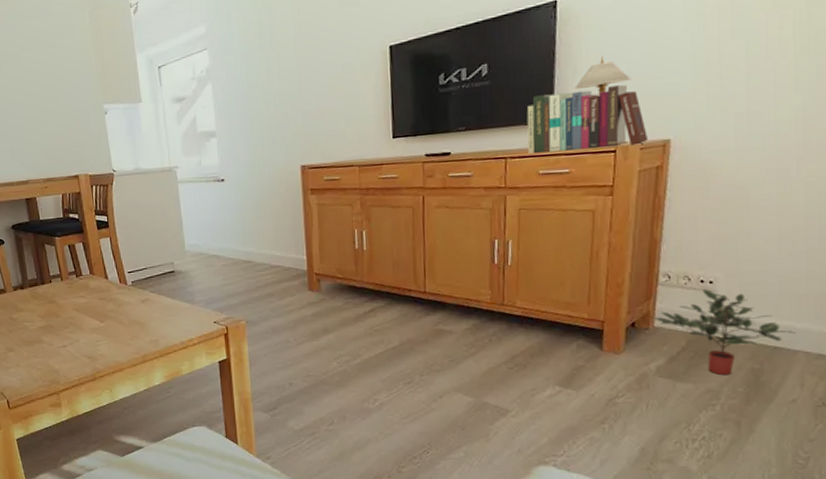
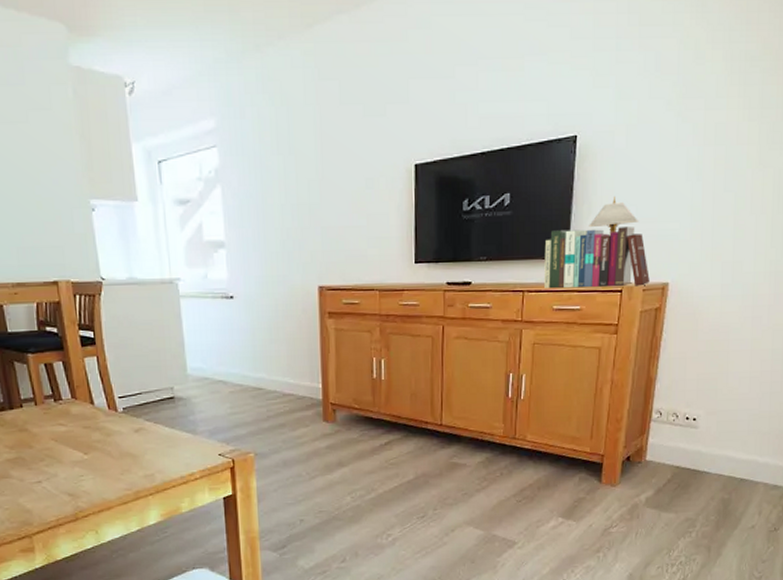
potted plant: present [654,289,795,376] -> none [646,426,758,506]

